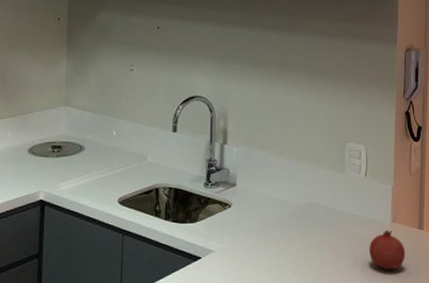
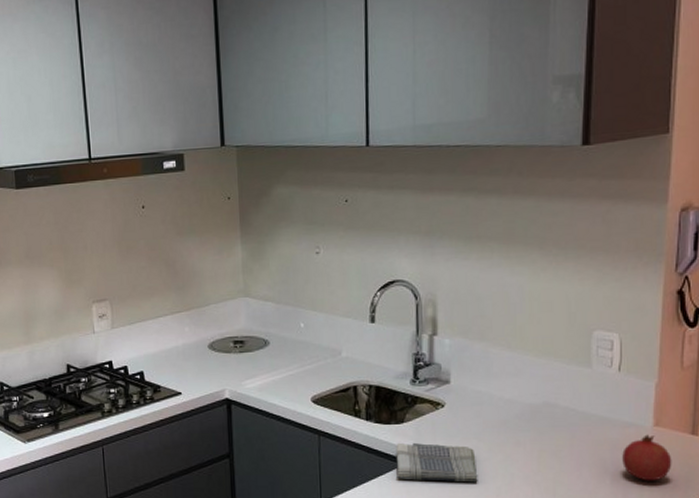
dish towel: none [189,239,257,276] -> present [396,442,478,483]

